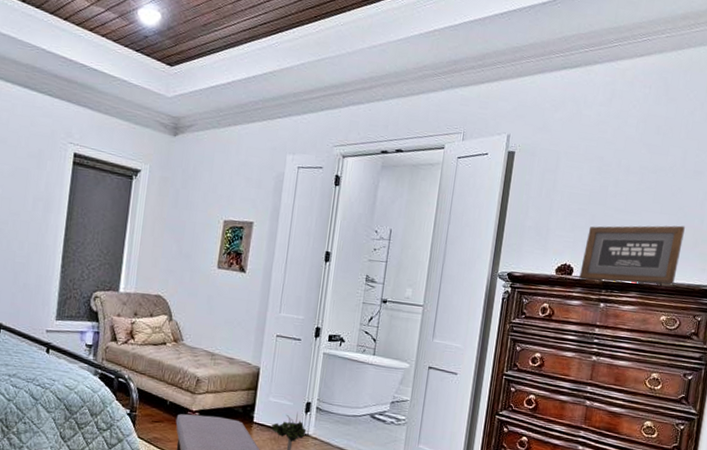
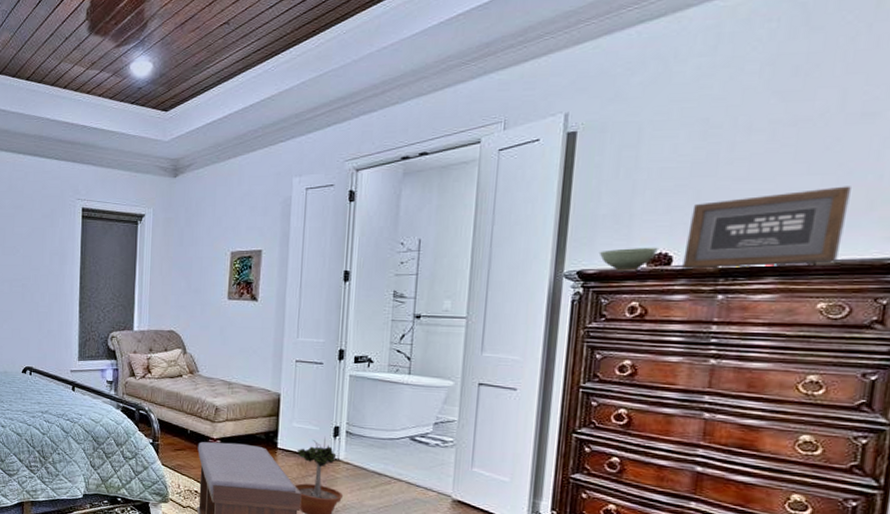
bowl: none [524,257,565,277] -> present [598,247,658,271]

